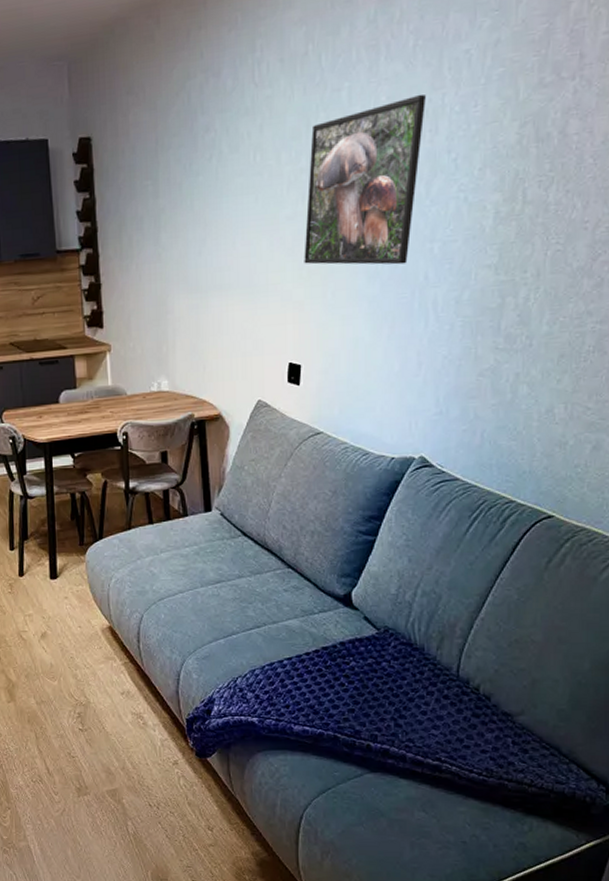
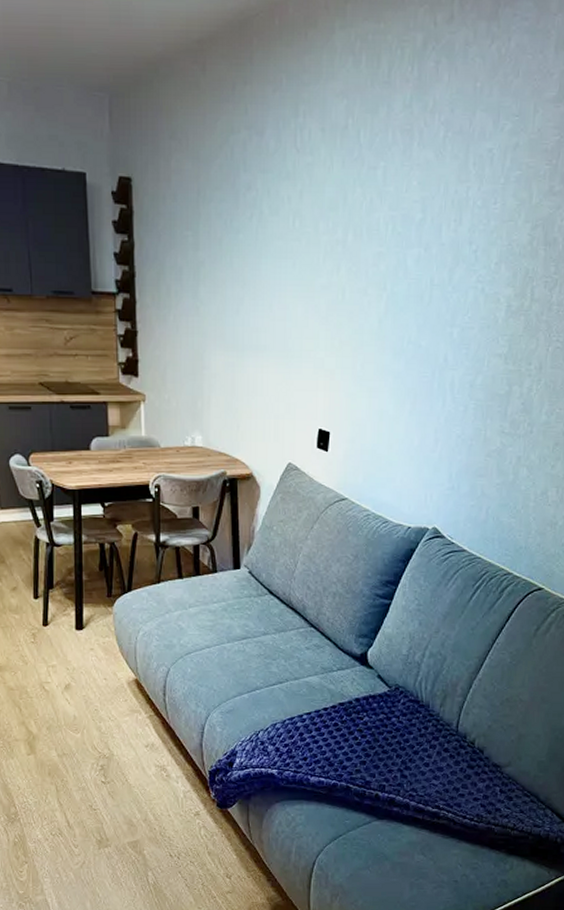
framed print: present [304,94,426,265] -> none [336,184,452,345]

